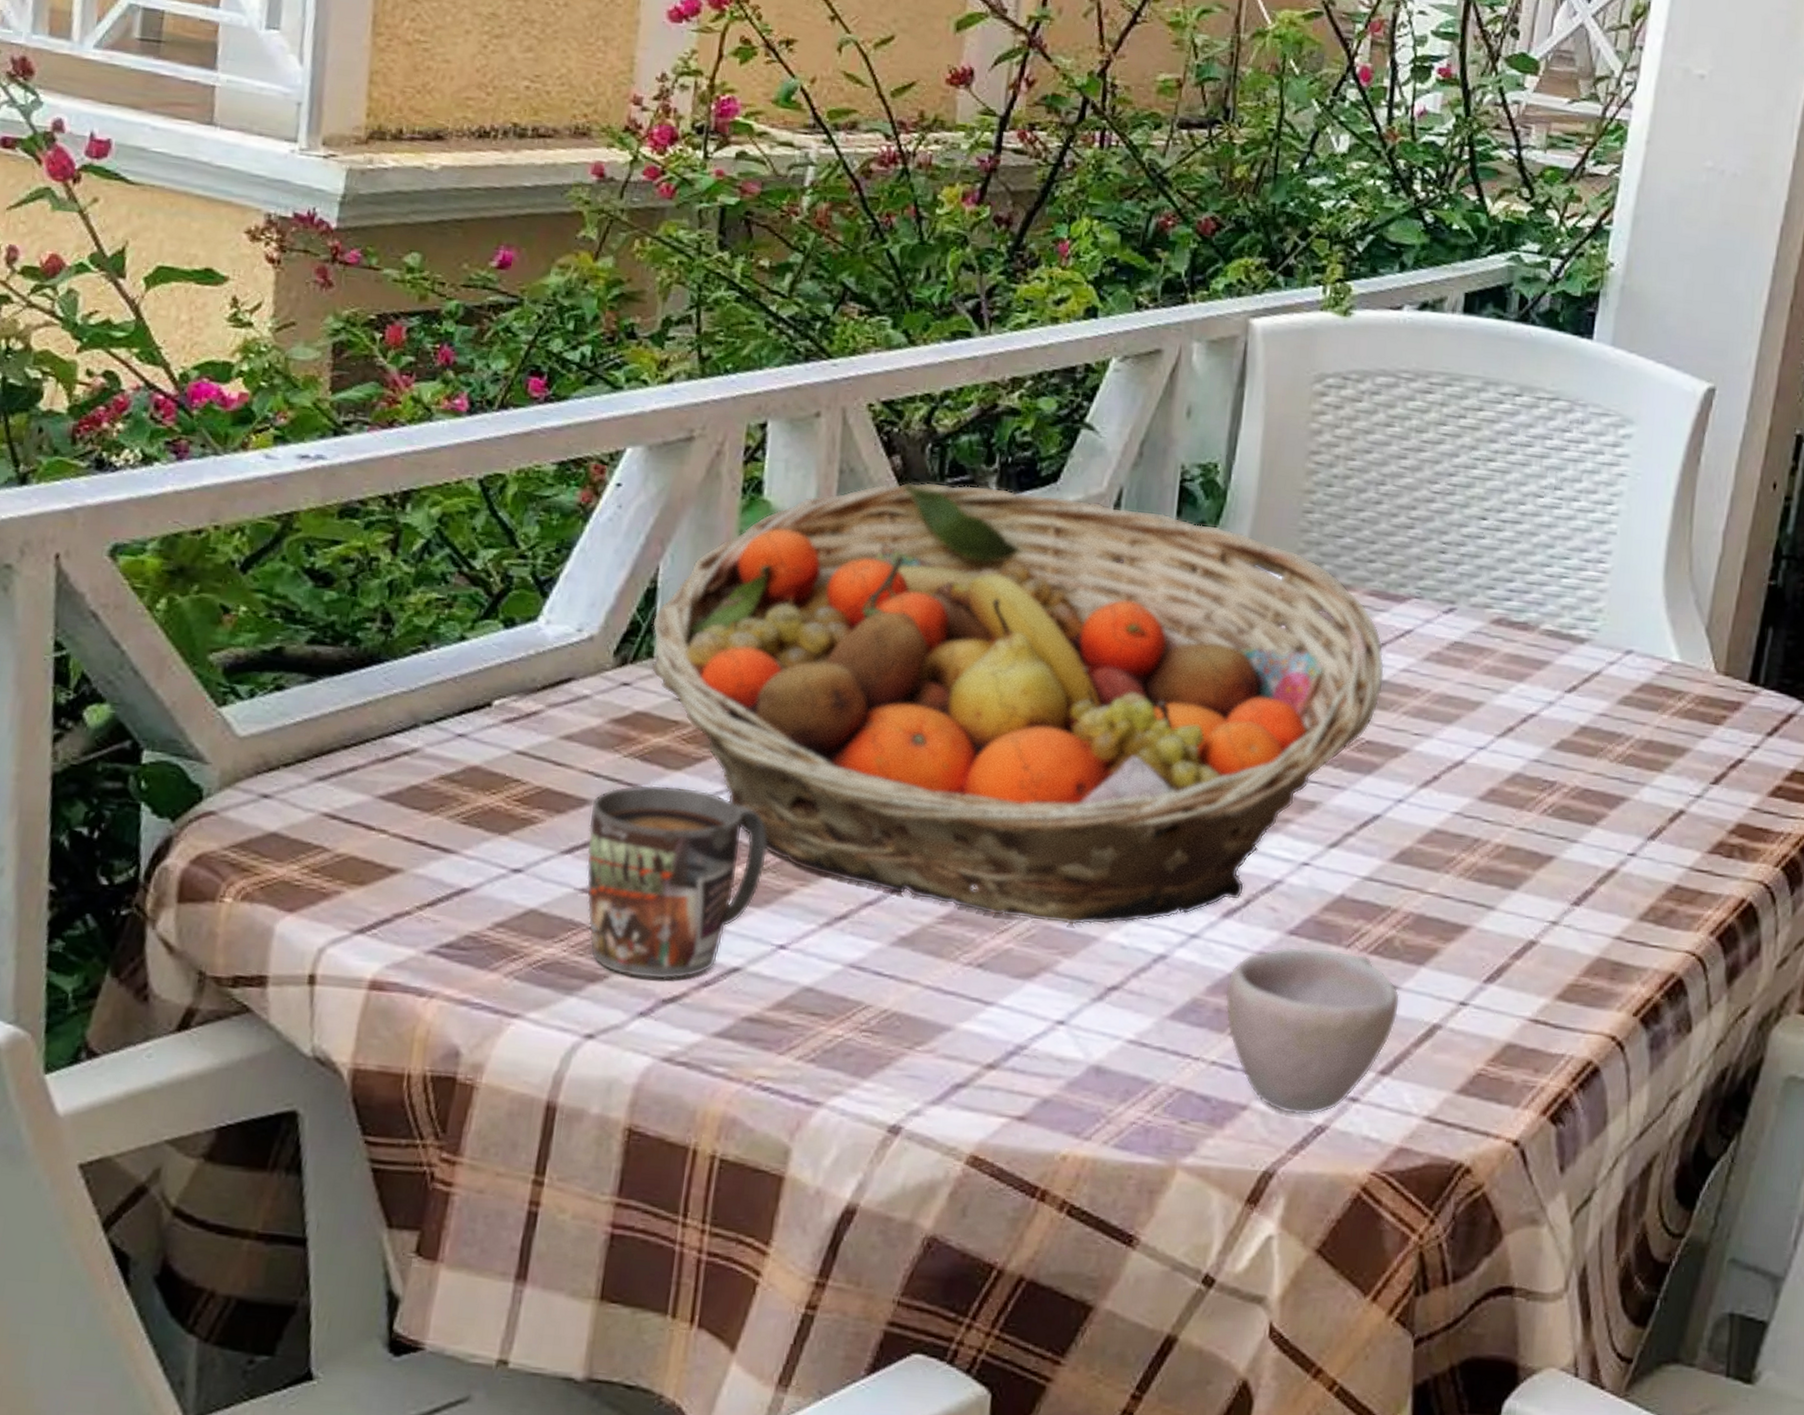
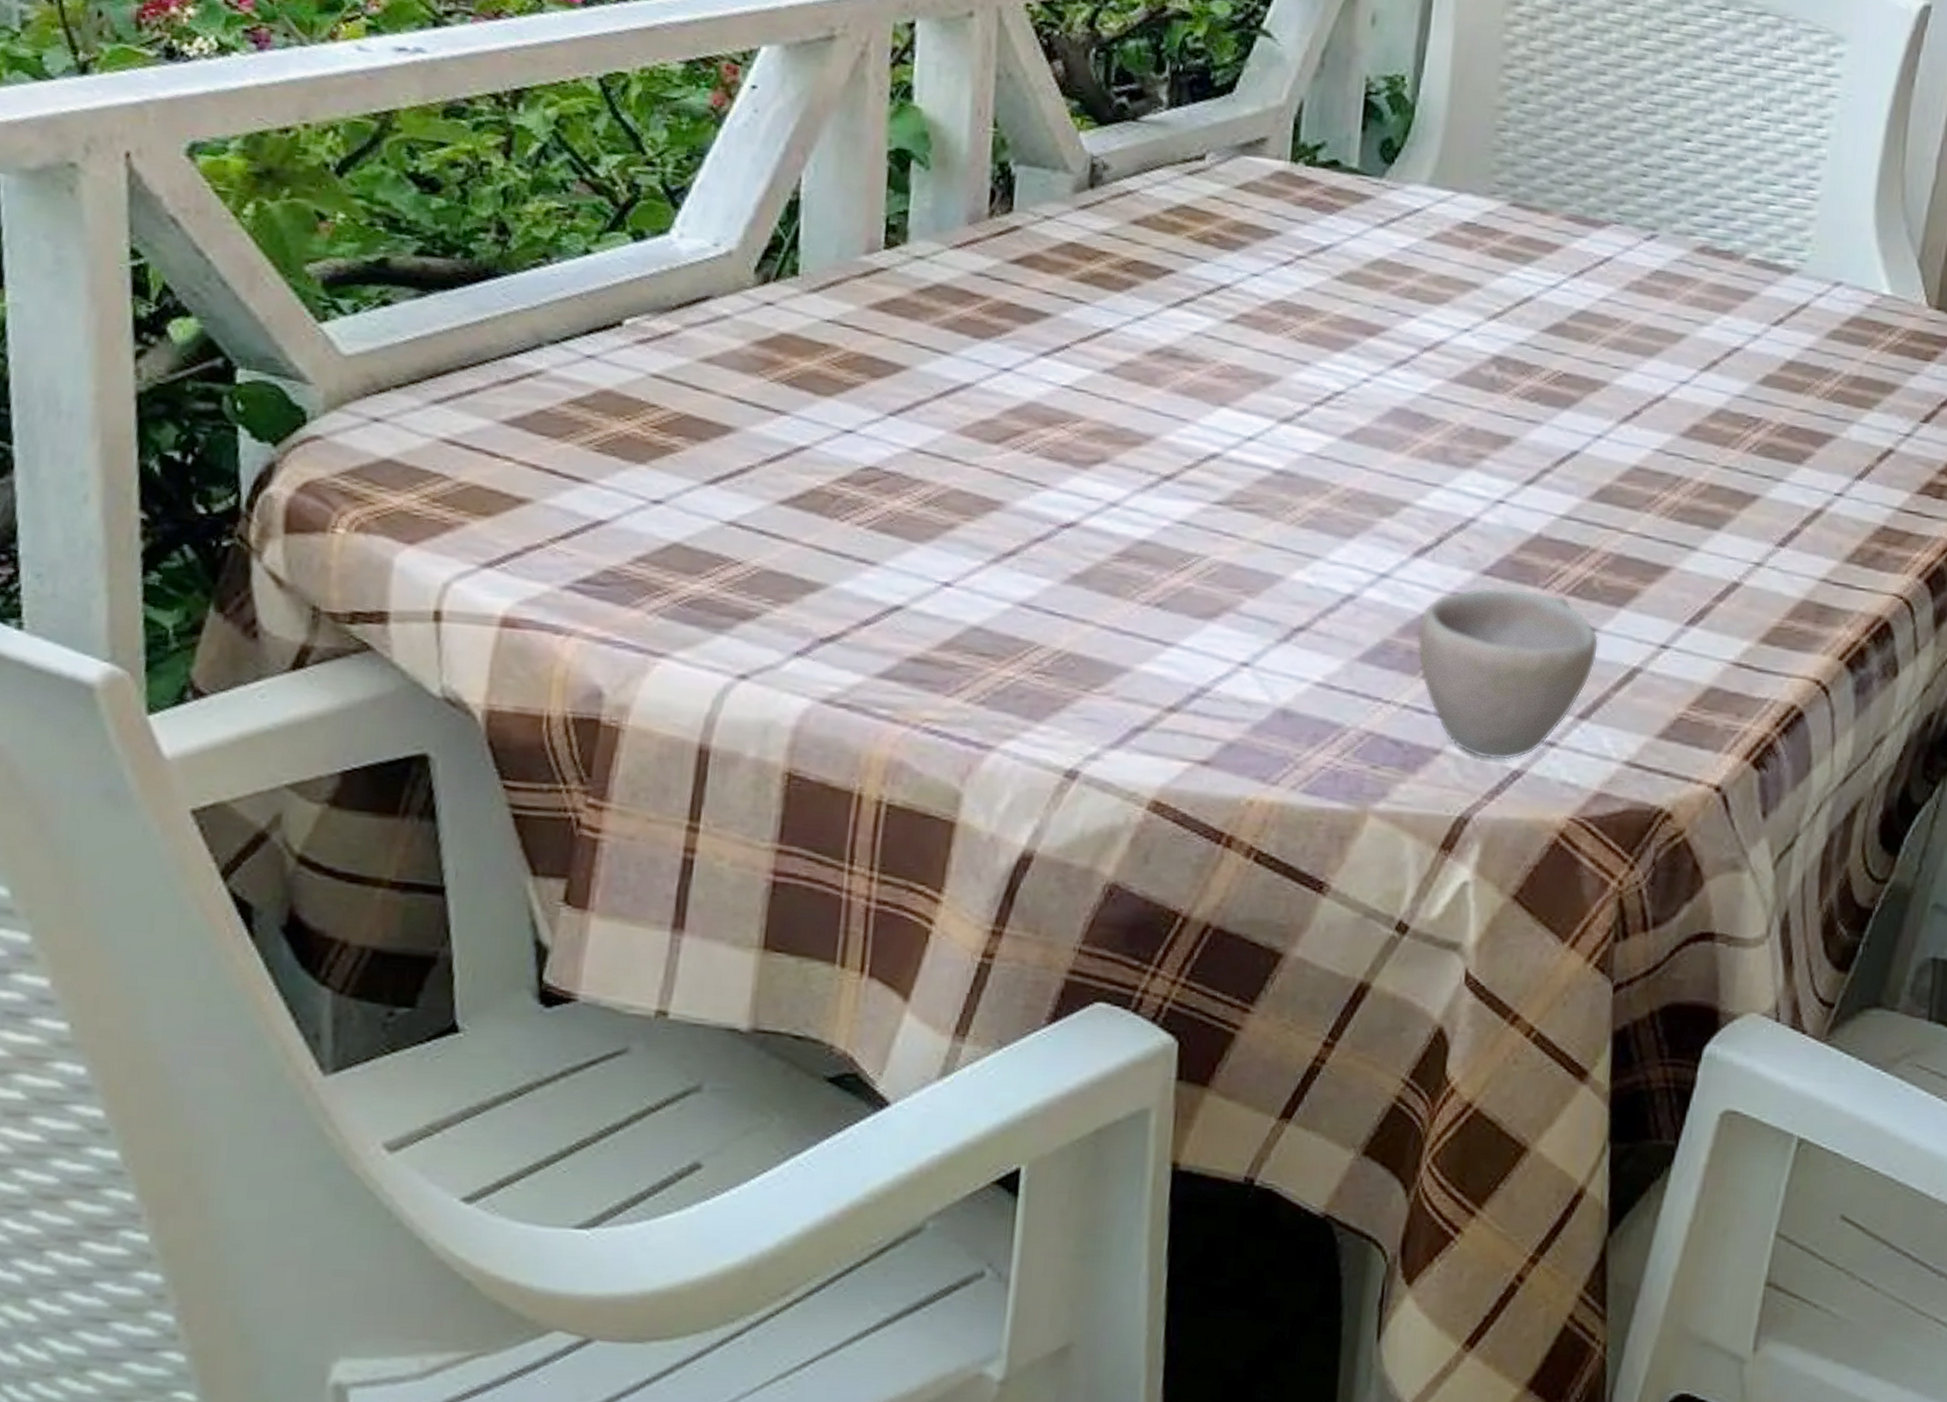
mug: present [586,784,768,980] -> none [732,411,929,618]
fruit basket: present [651,481,1385,925] -> none [795,89,1583,563]

